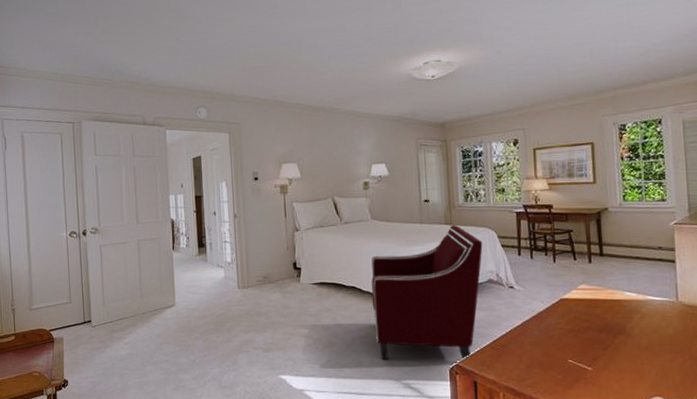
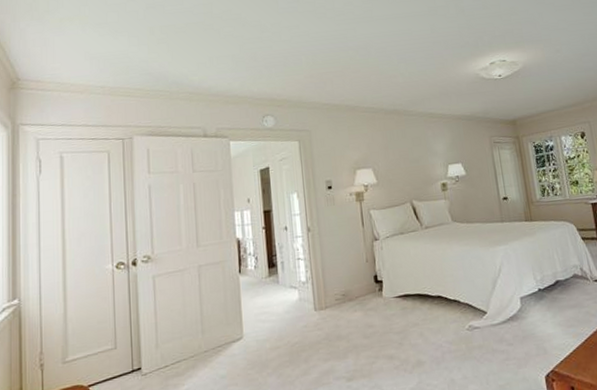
armchair: present [371,225,483,361] -> none [456,221,566,376]

